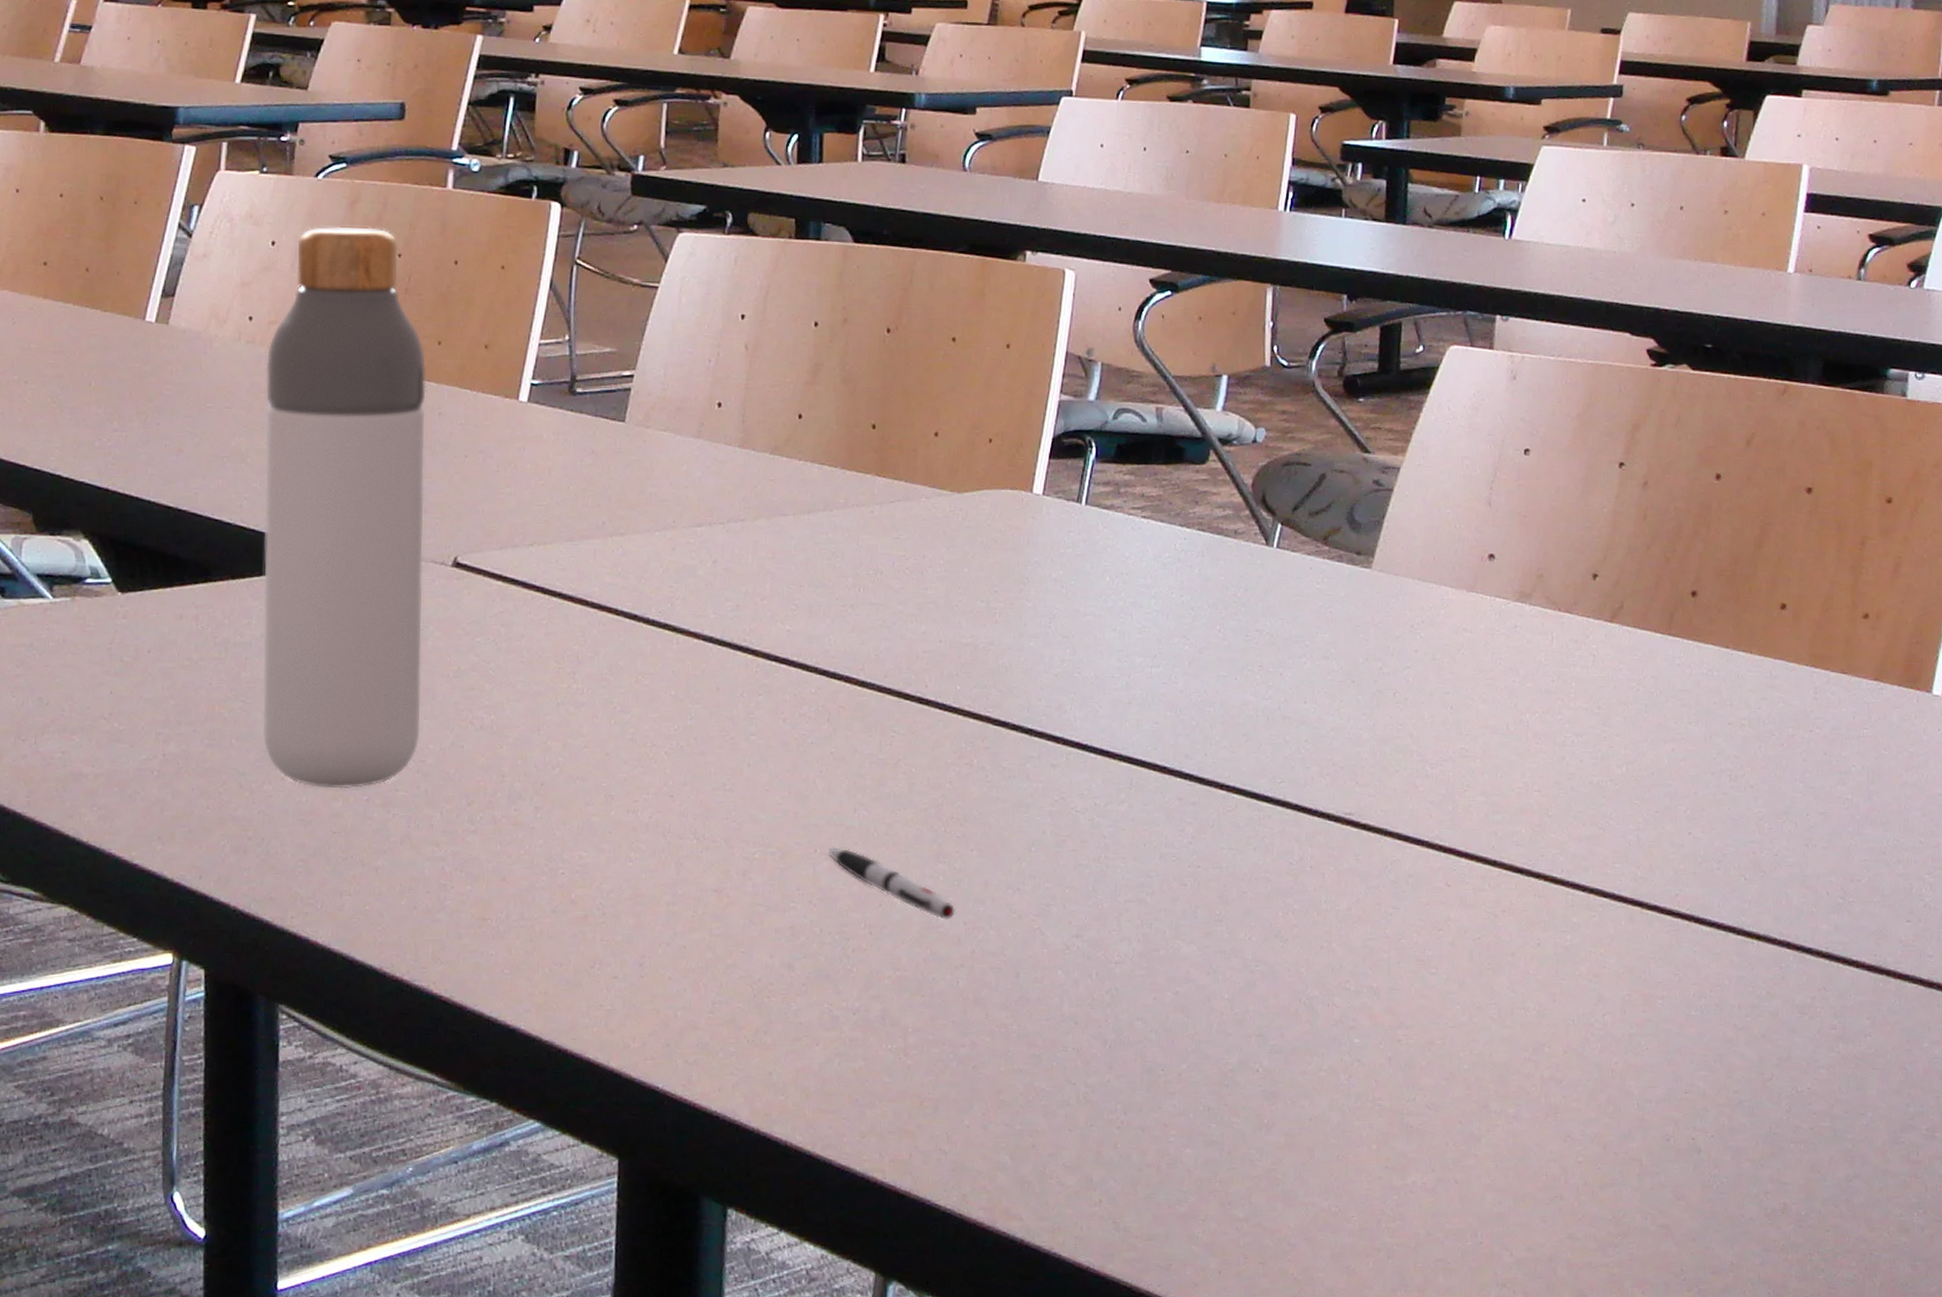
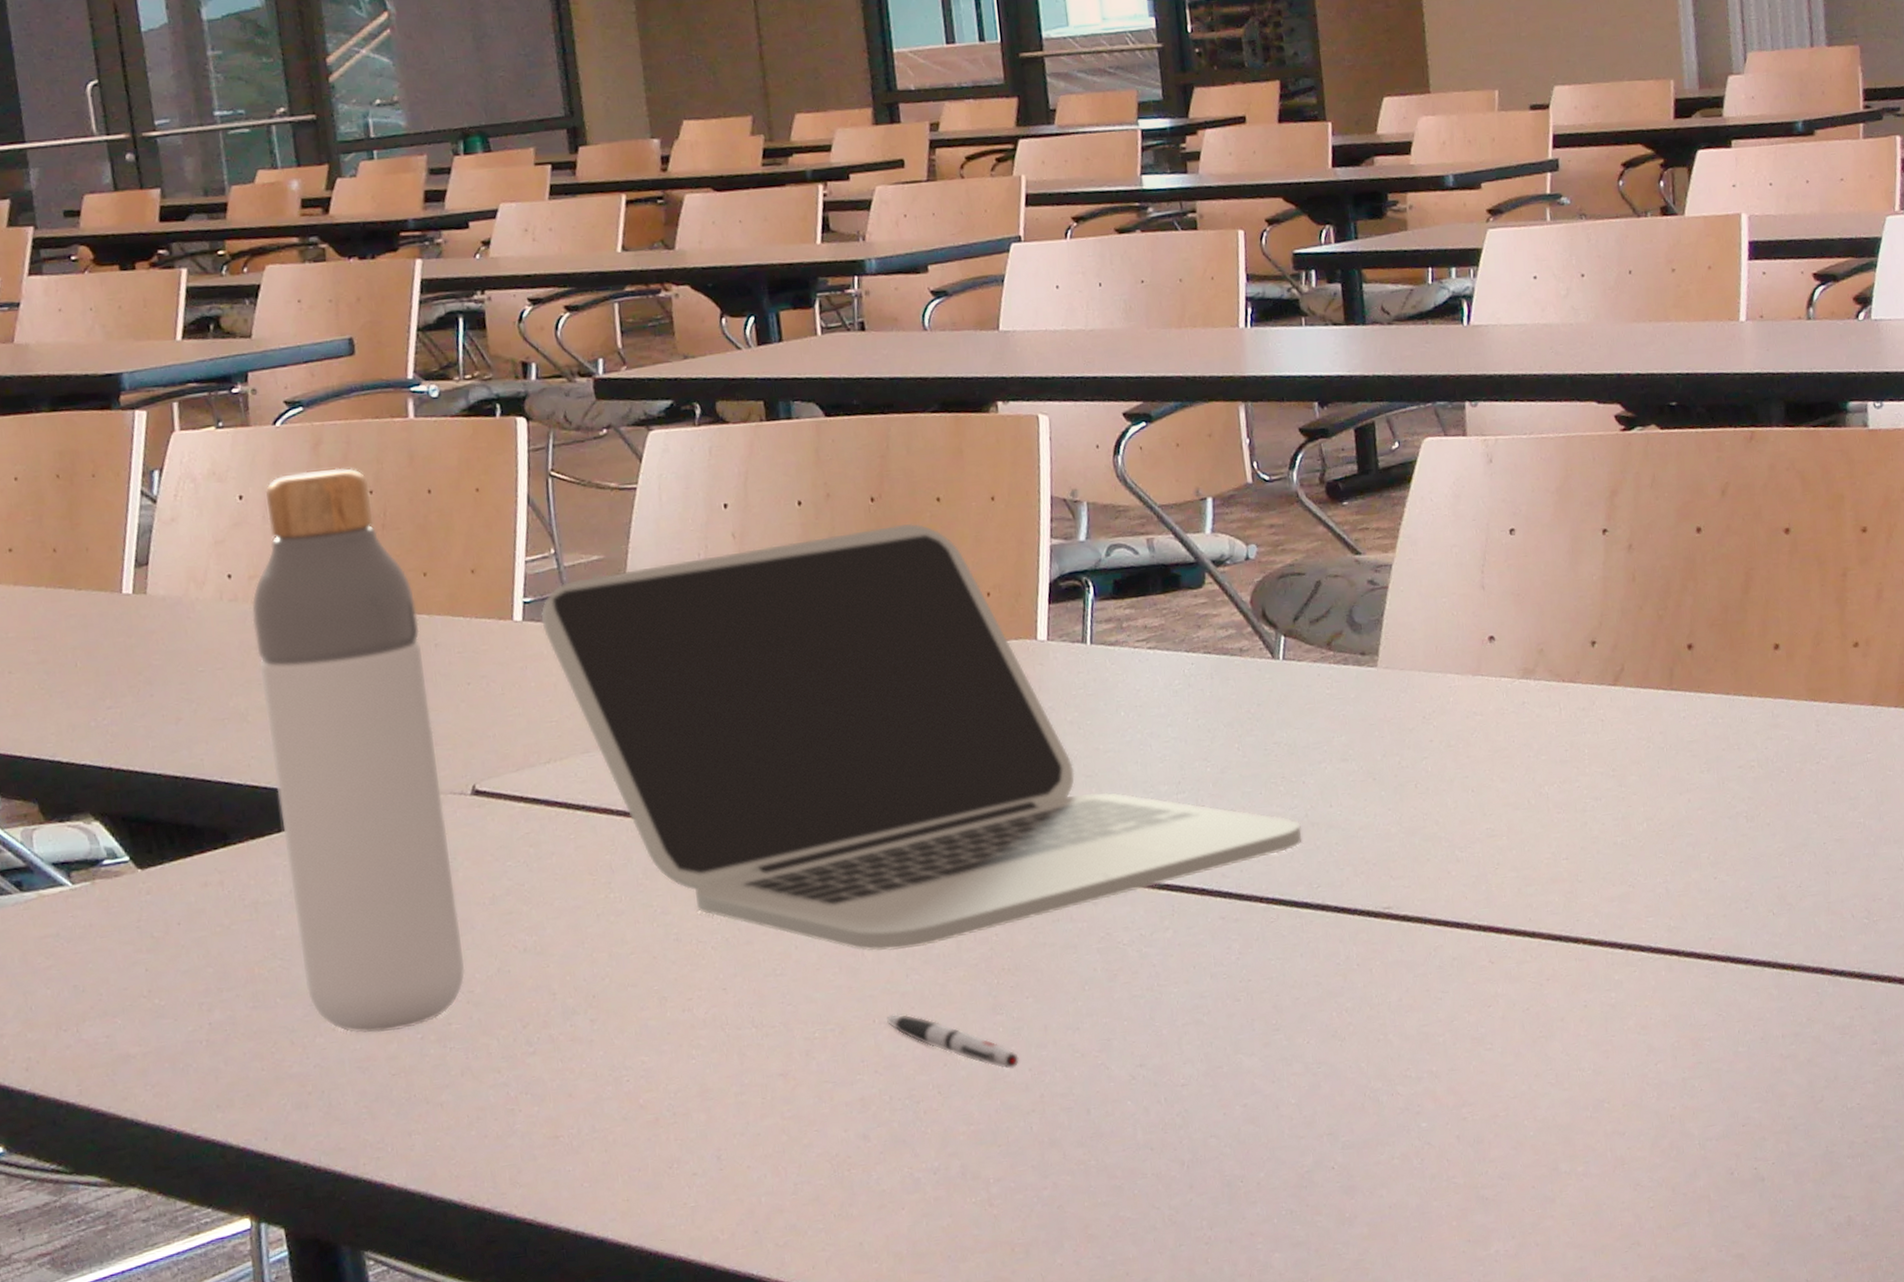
laptop: none [546,358,1272,783] -> present [540,523,1302,952]

